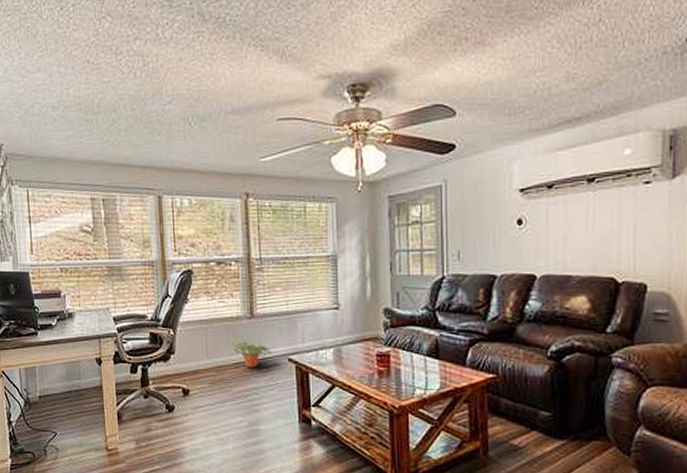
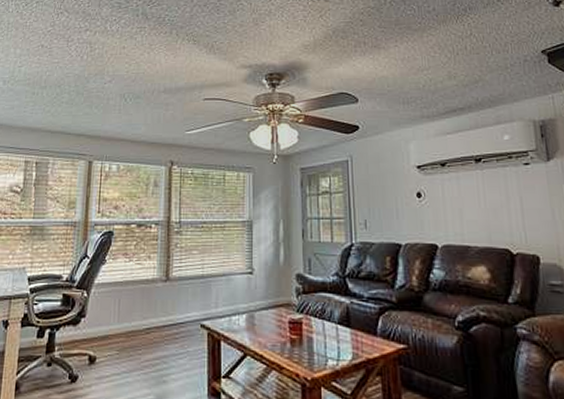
potted plant: present [230,340,272,368] -> none [143,304,185,334]

